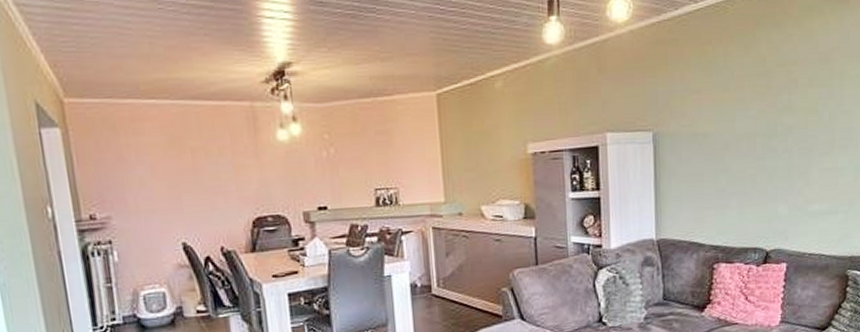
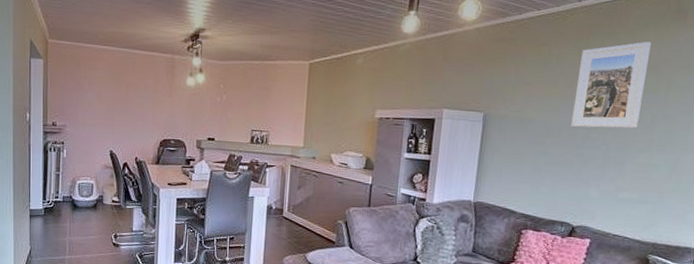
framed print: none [748,29,819,137] -> present [571,42,652,129]

